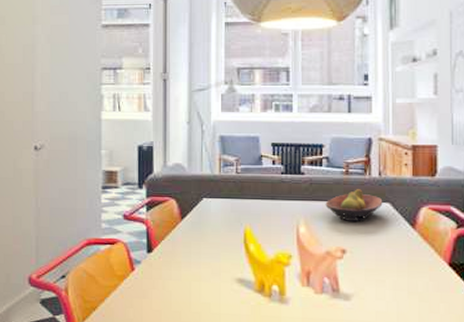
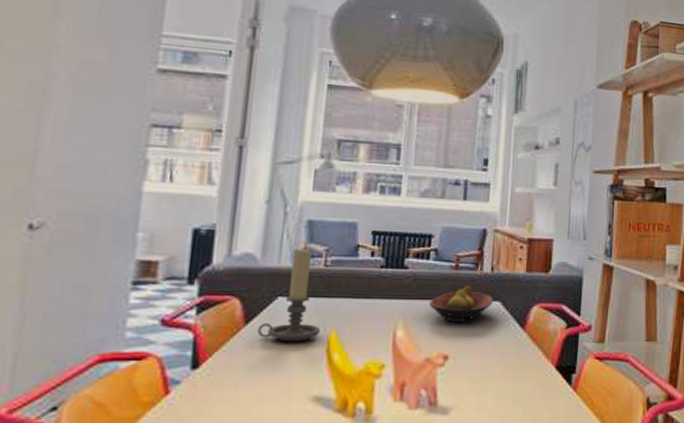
candle holder: none [191,158,237,235] -> present [258,247,320,343]

